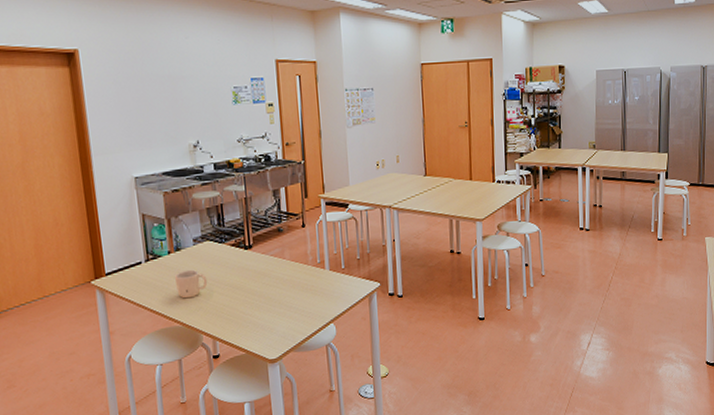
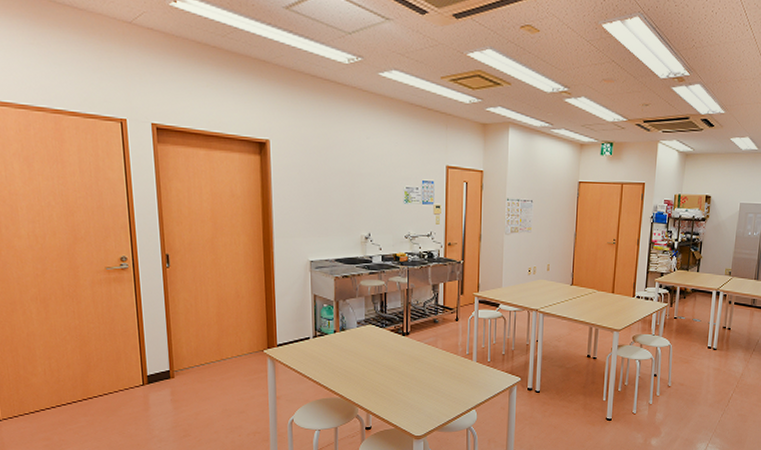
mug: present [174,269,208,299] -> none [337,348,367,374]

